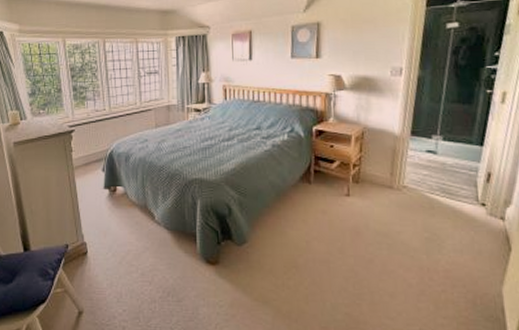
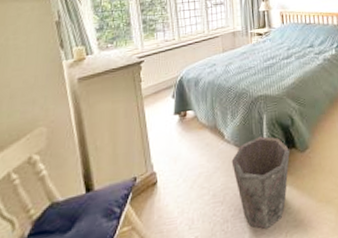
waste bin: none [161,222,225,317] -> present [231,136,290,230]

